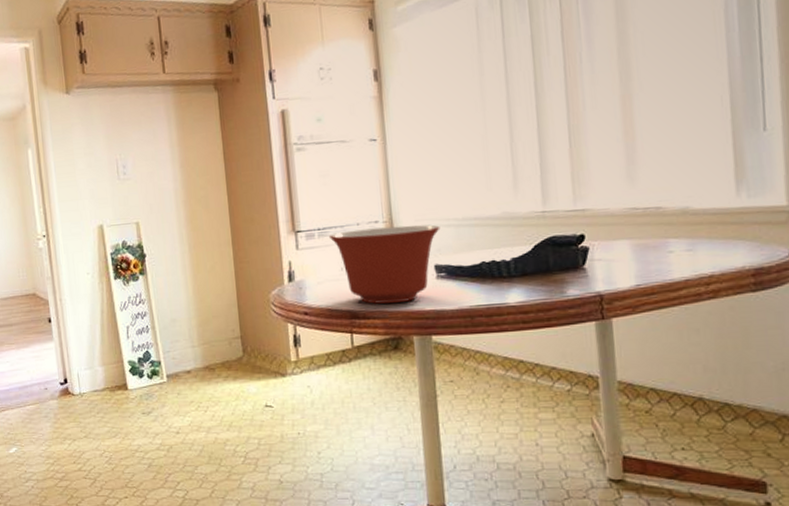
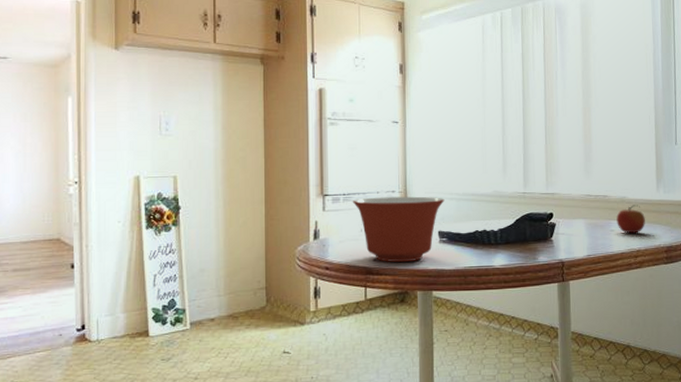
fruit: none [676,216,720,255] -> present [616,205,645,234]

